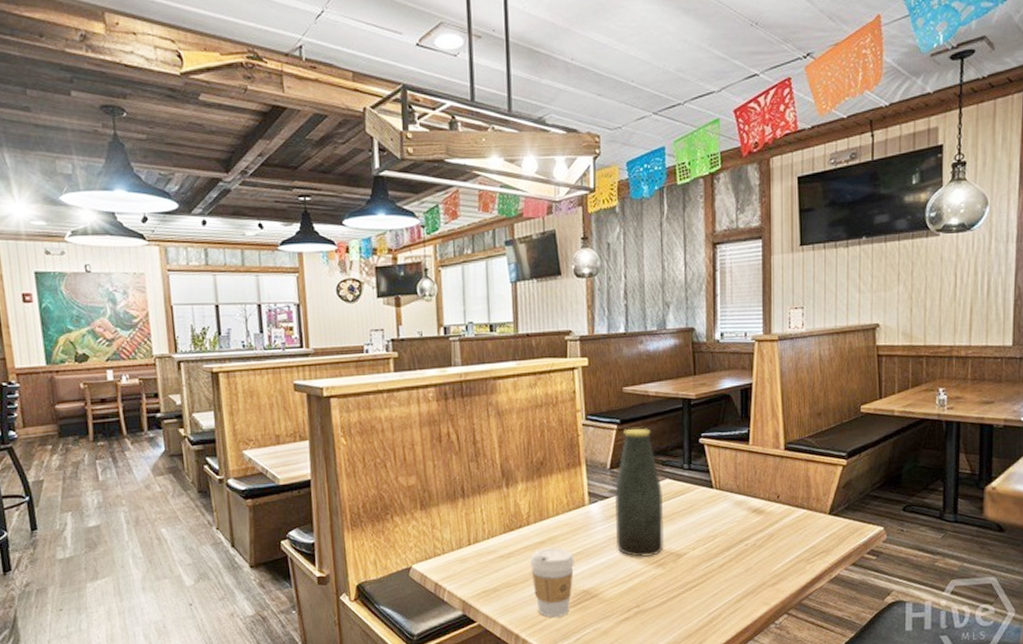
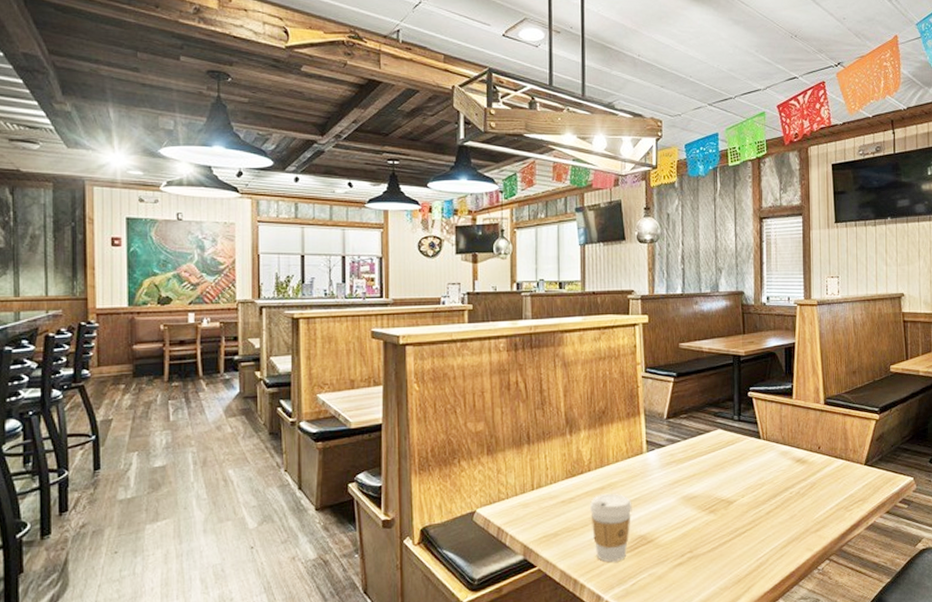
bottle: present [614,428,664,558] -> none [670,381,716,504]

